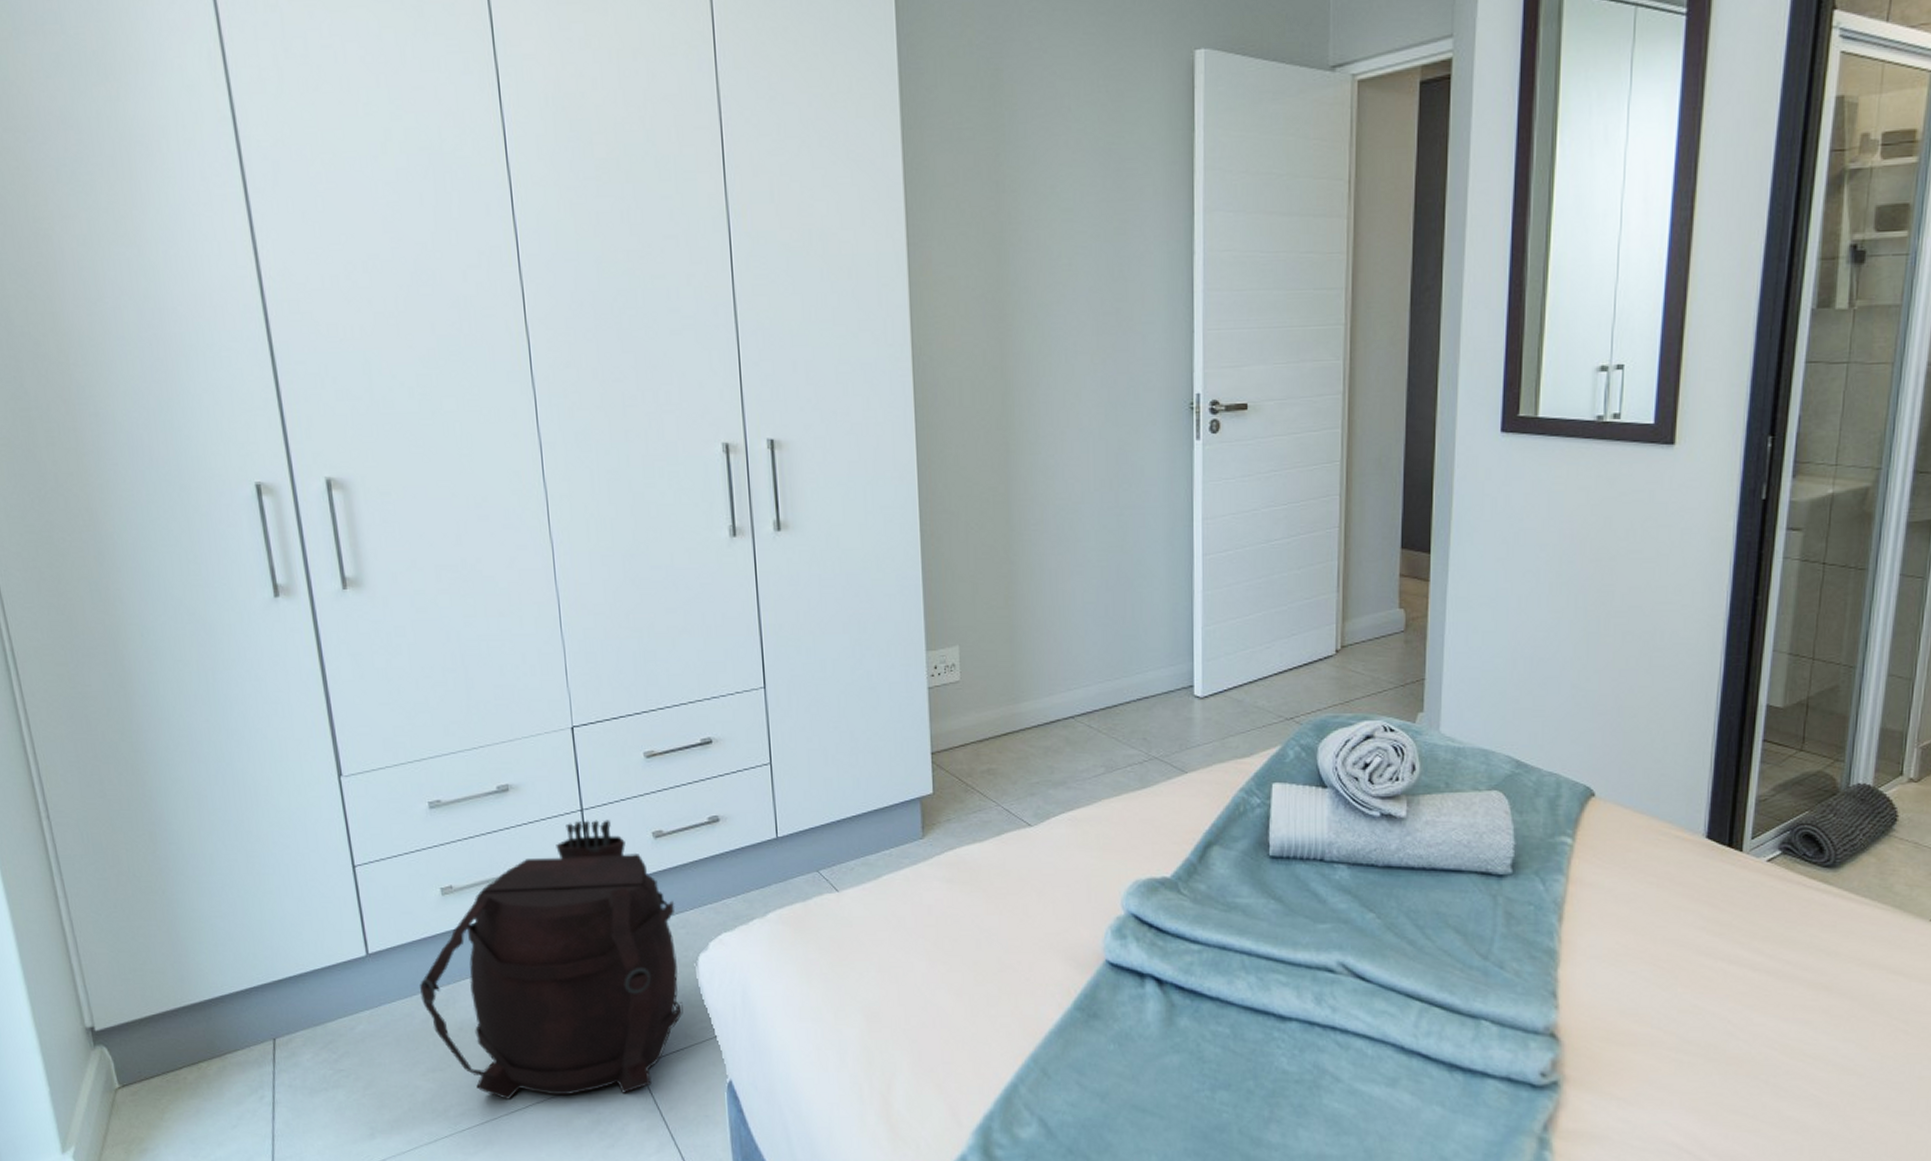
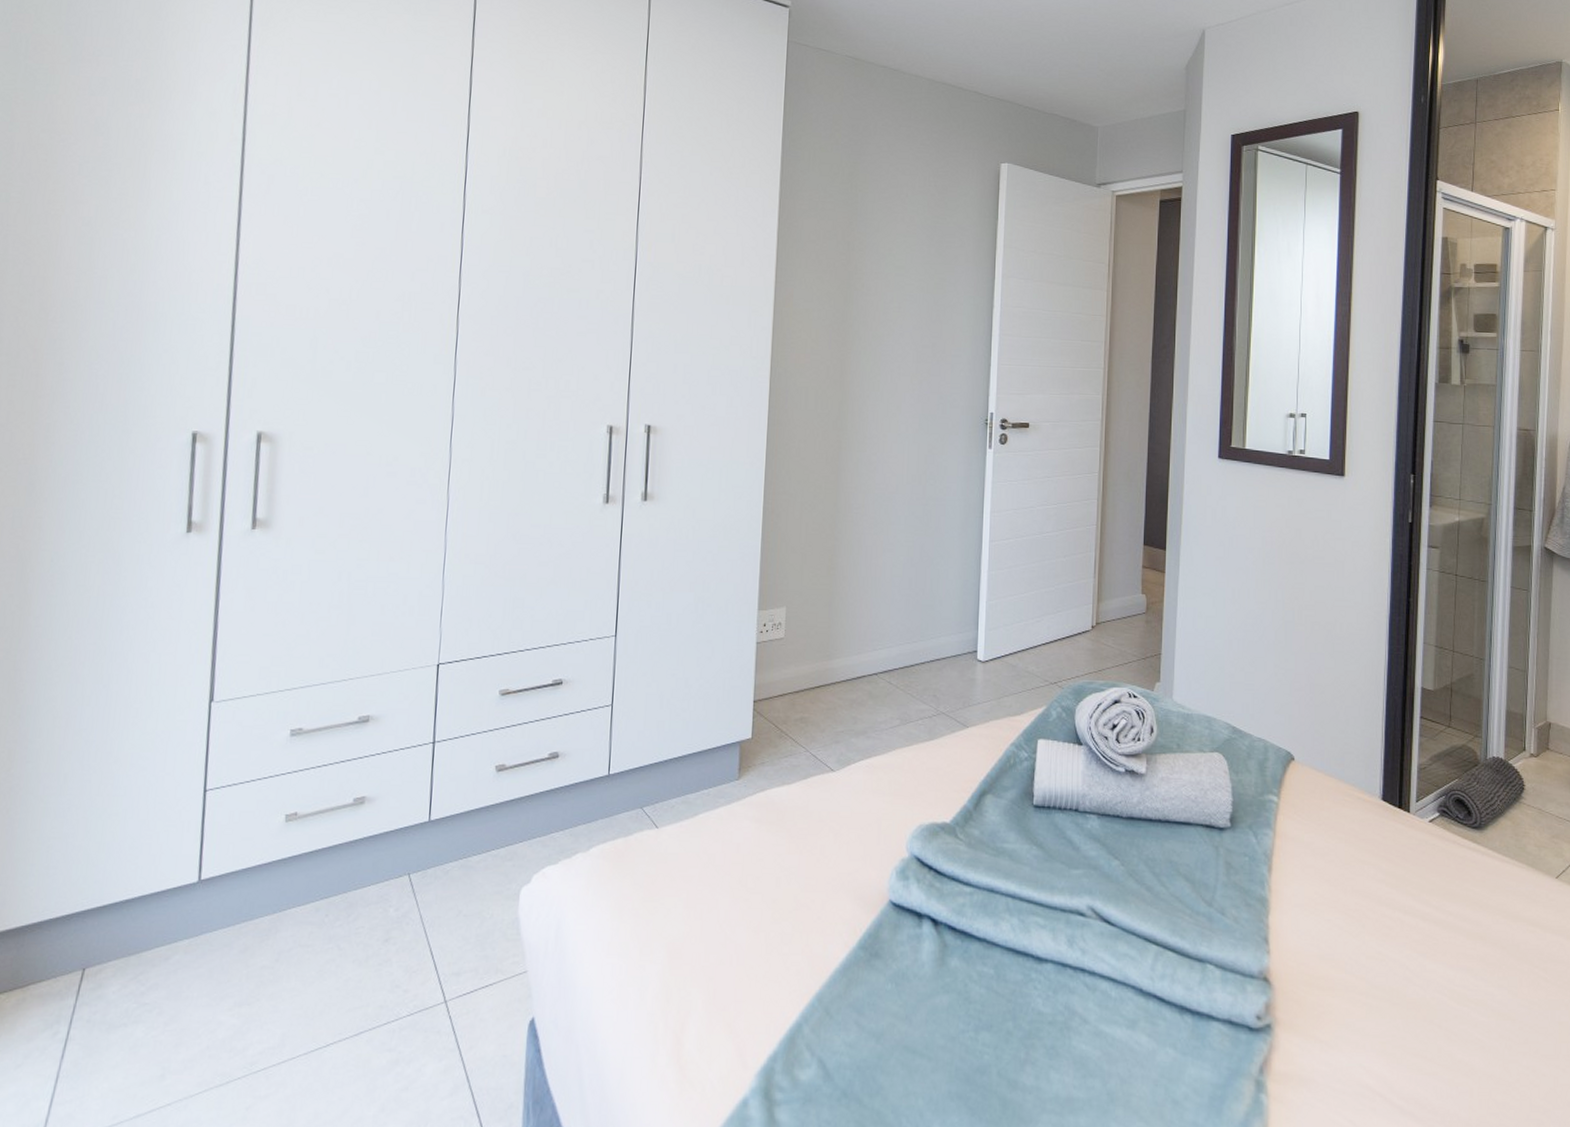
backpack: present [420,820,683,1099] -> none [244,752,506,1037]

